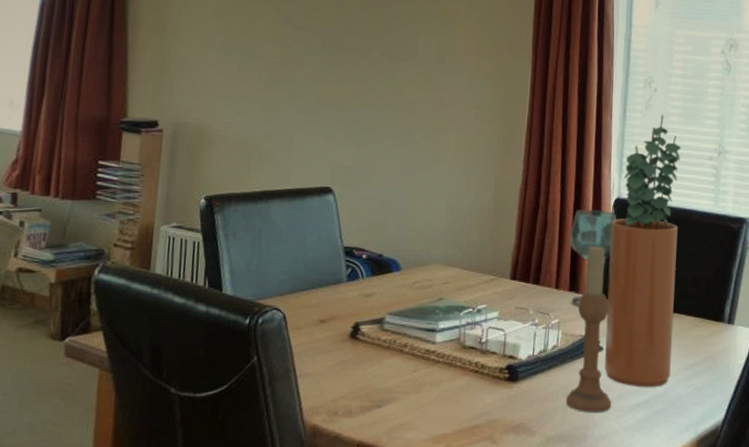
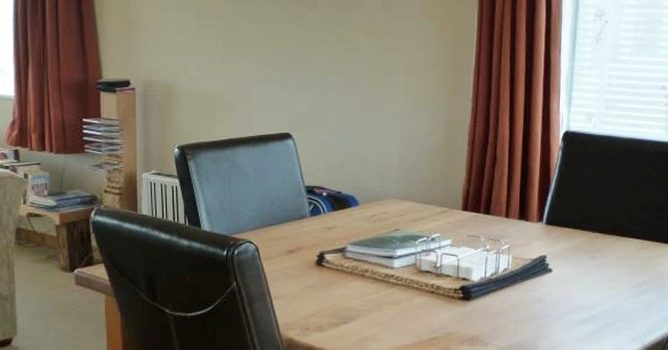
candlestick: present [565,245,611,412] -> none [516,176,560,326]
wine glass: present [569,210,616,307] -> none [518,144,565,233]
vase: present [605,114,682,388] -> none [554,46,633,304]

